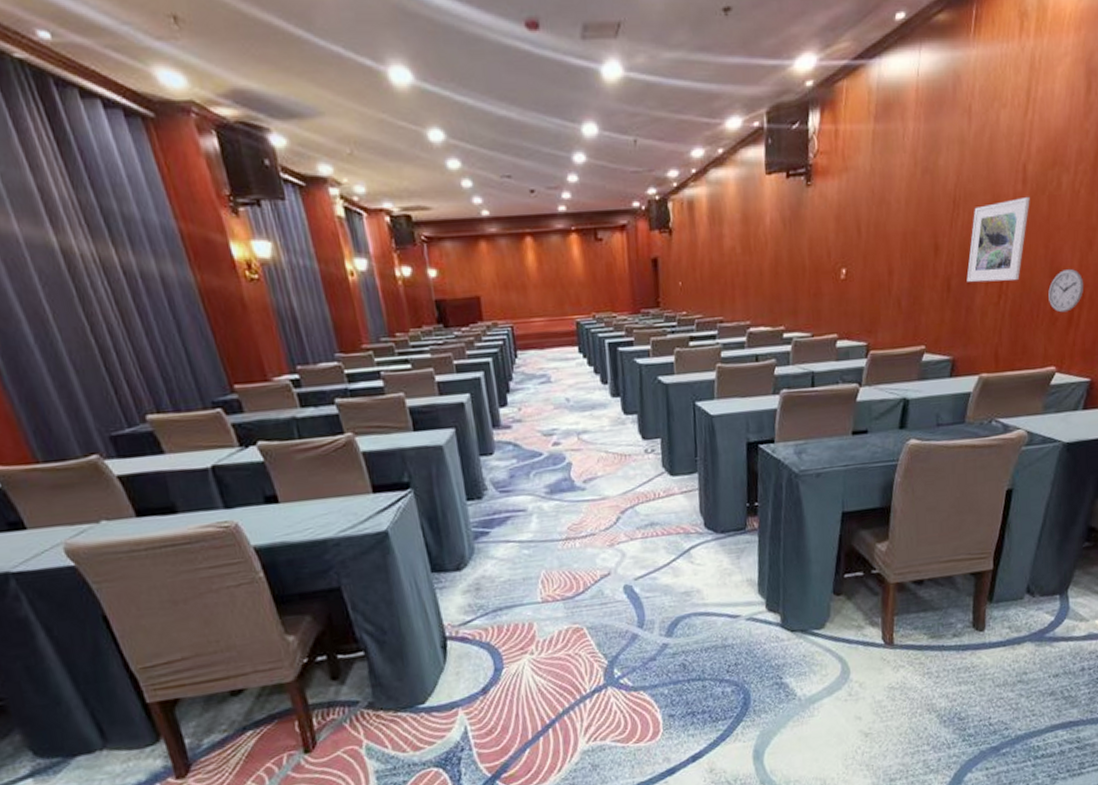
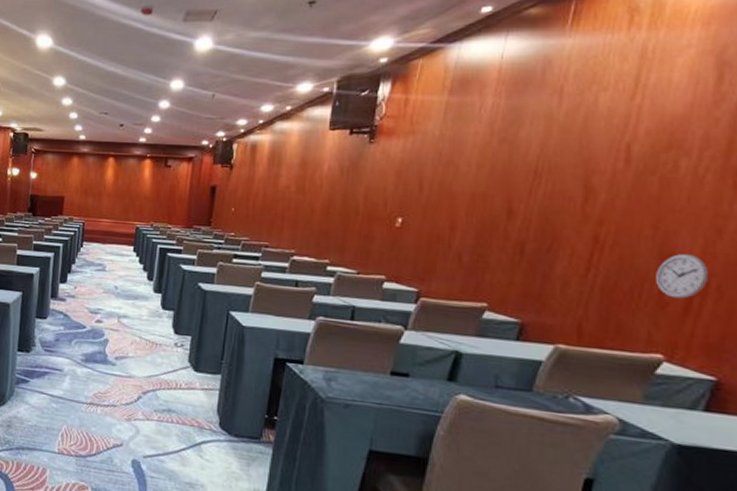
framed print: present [966,196,1030,283] -> none [546,175,634,257]

